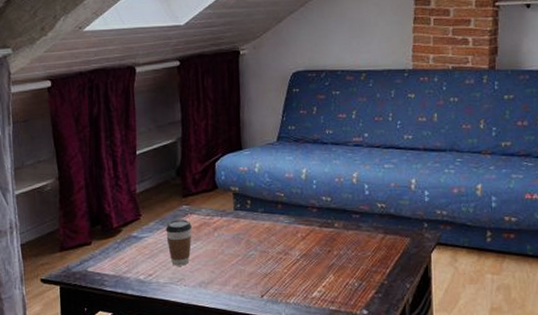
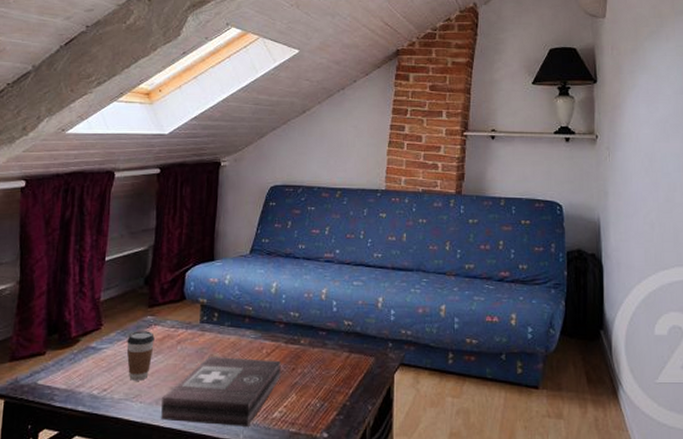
first aid kit: none [205,242,317,306] -> present [161,357,281,426]

